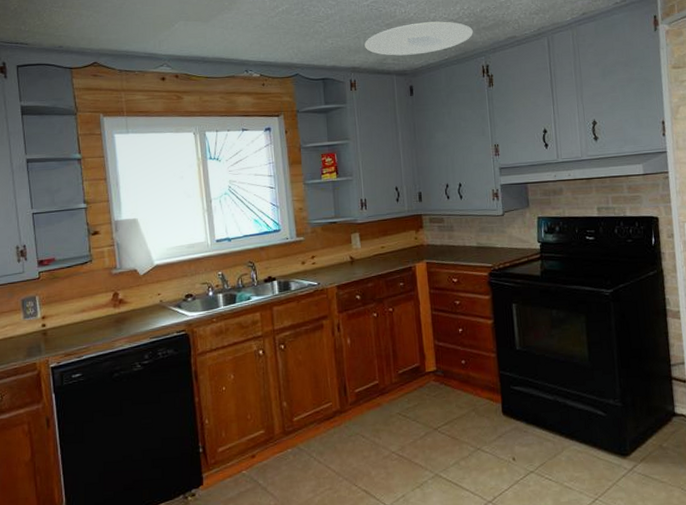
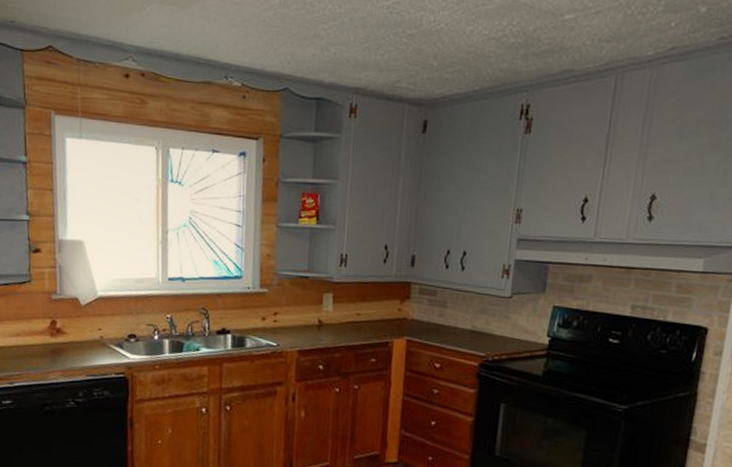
ceiling light: present [364,21,473,56] -> none [375,37,519,80]

